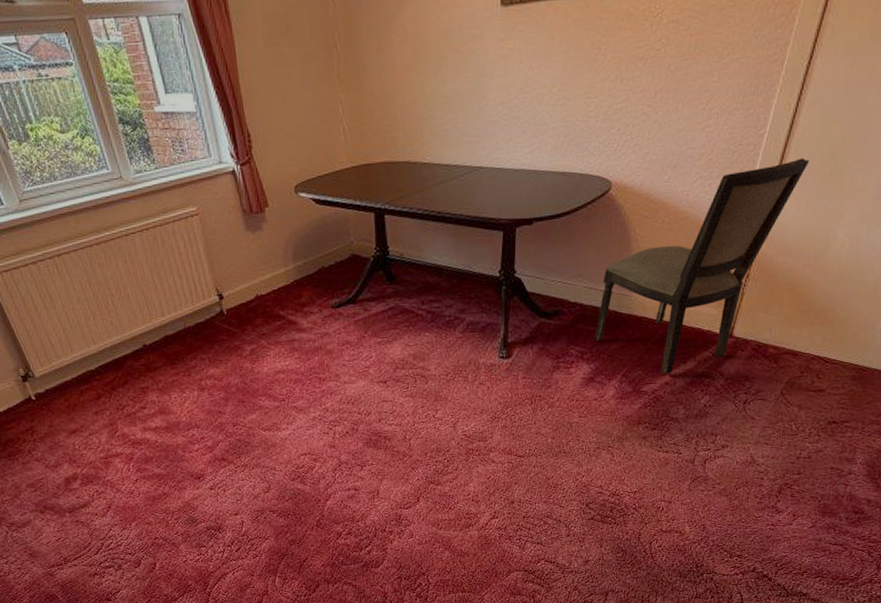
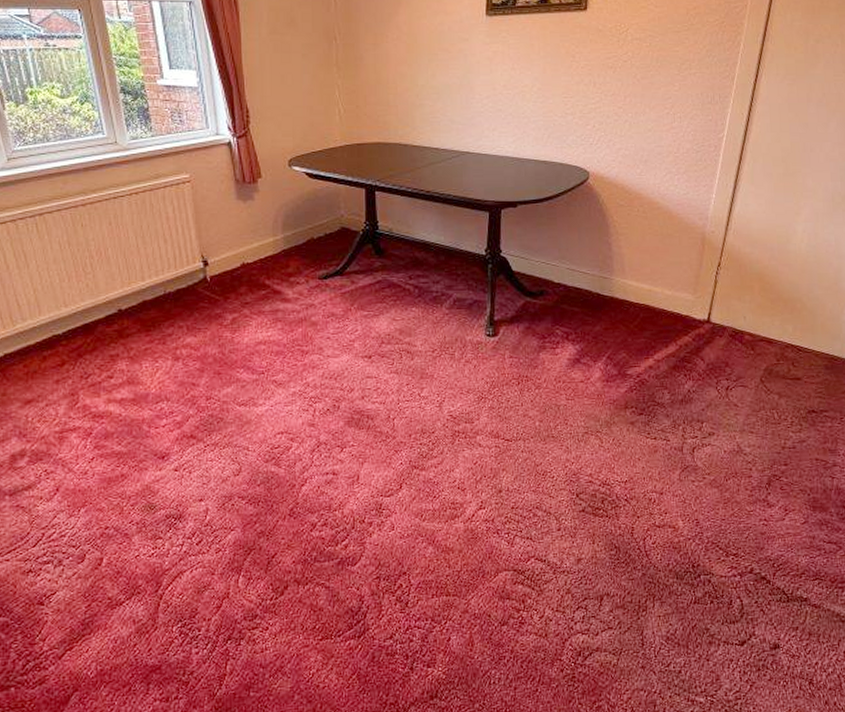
dining chair: present [595,158,810,374] -> none [579,160,765,357]

